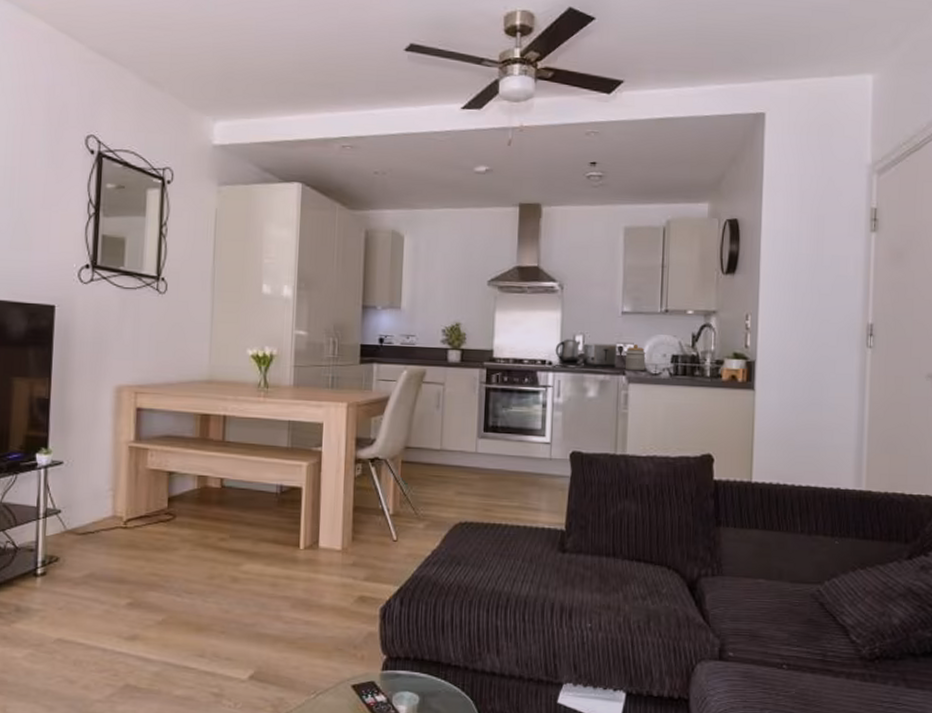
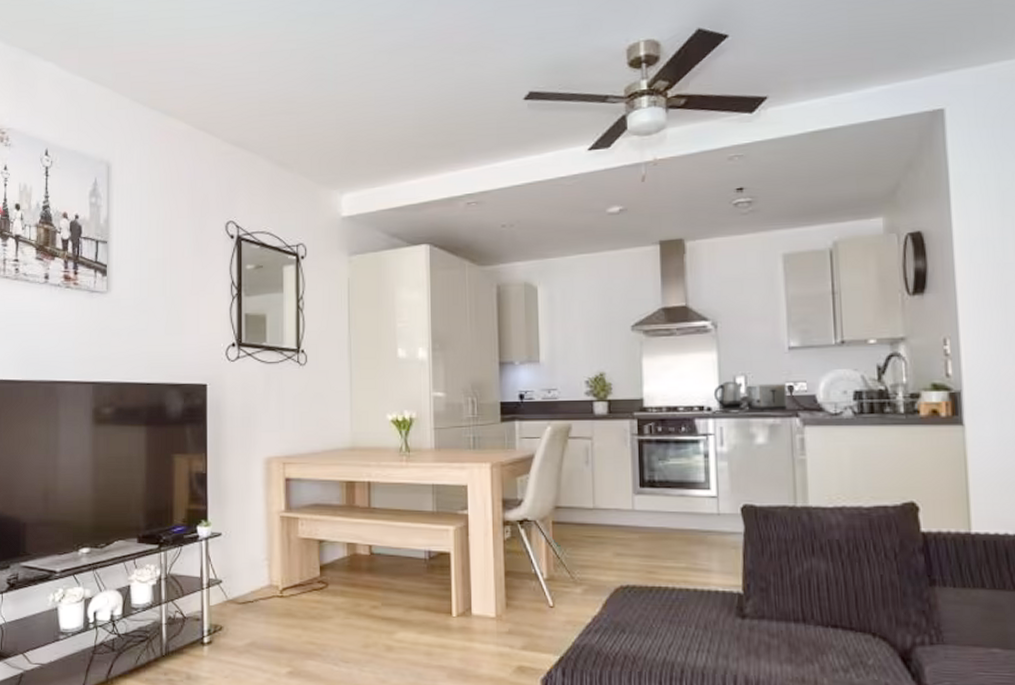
jar: present [624,343,646,371] -> none [796,381,823,412]

